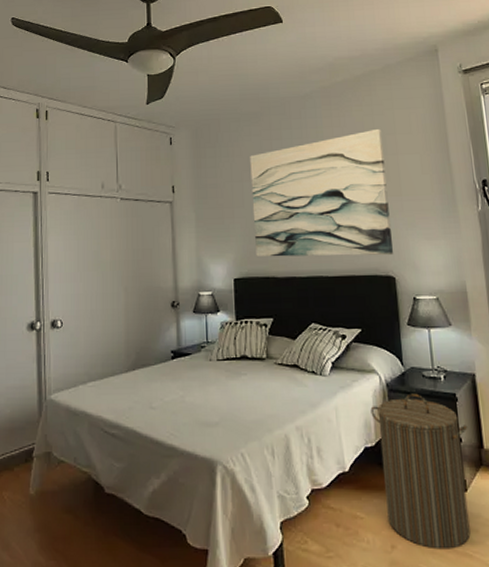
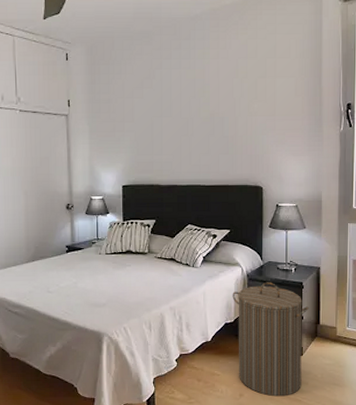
wall art: present [250,128,393,257] -> none [141,52,263,169]

